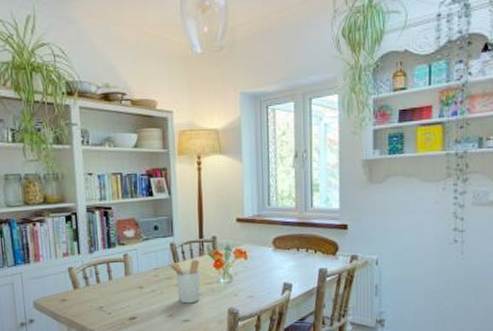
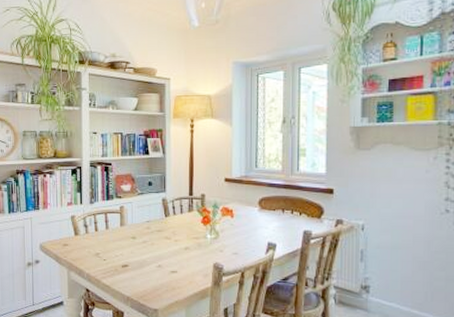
utensil holder: present [167,259,200,304] -> none [158,215,189,256]

